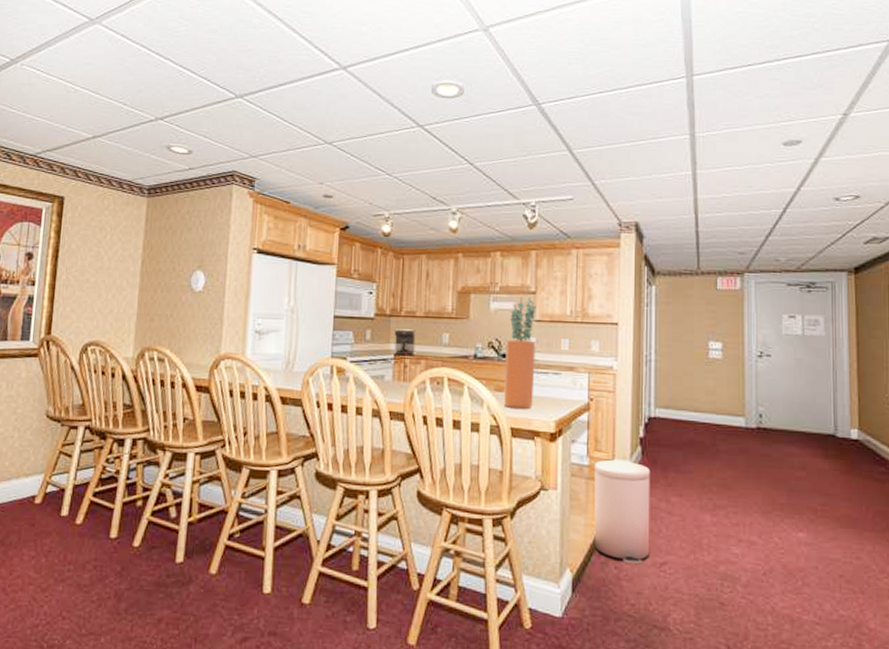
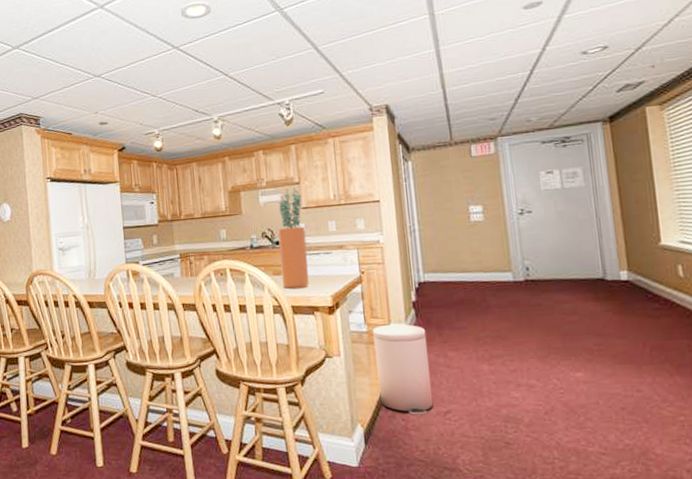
coffee maker: present [393,329,416,356] -> none [177,230,198,255]

